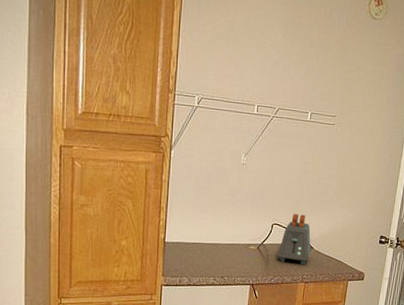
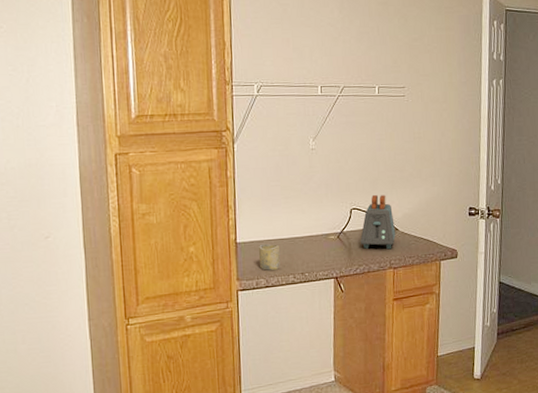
cup: none [184,246,203,272] -> present [258,243,280,271]

